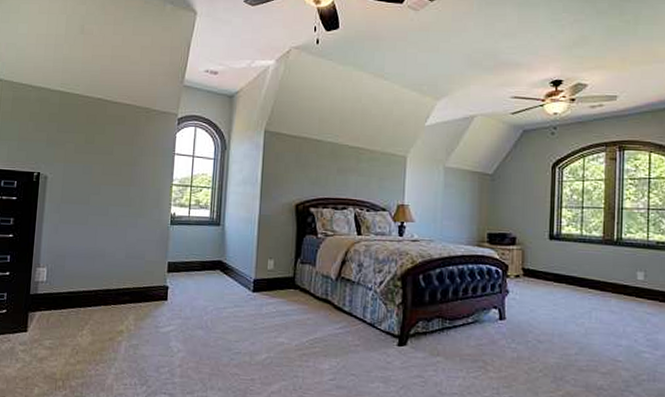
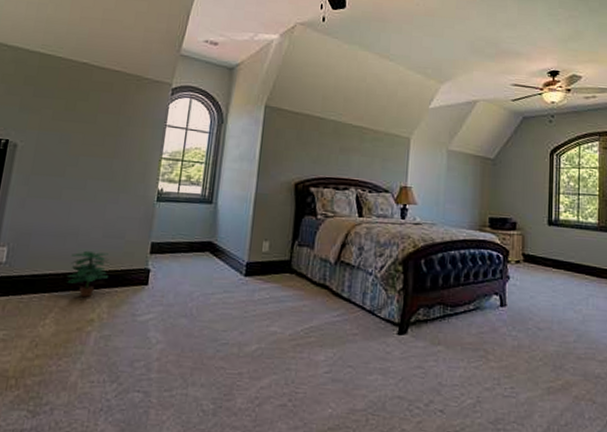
potted plant: none [97,270,134,312] -> present [66,250,110,298]

